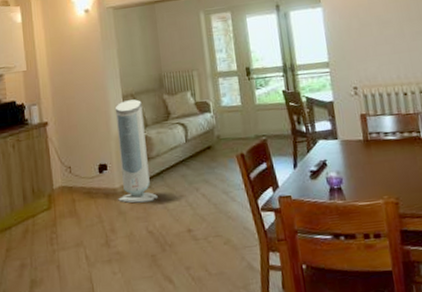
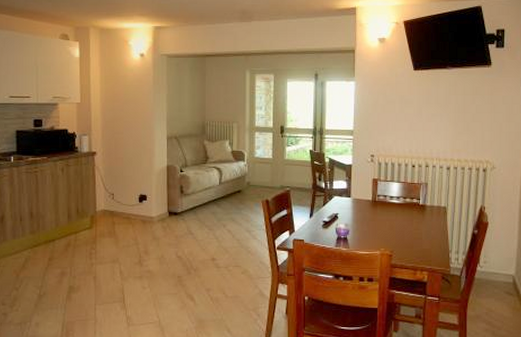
air purifier: present [115,99,158,203] -> none [154,141,189,232]

